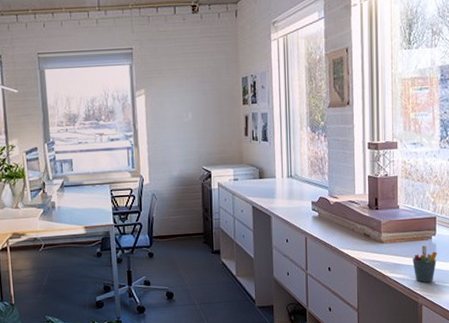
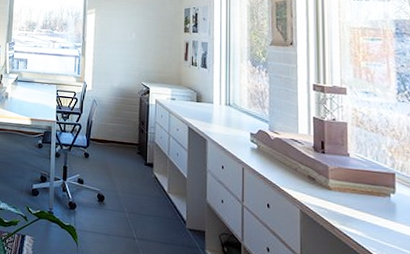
pen holder: present [412,245,438,283] -> none [367,201,399,246]

